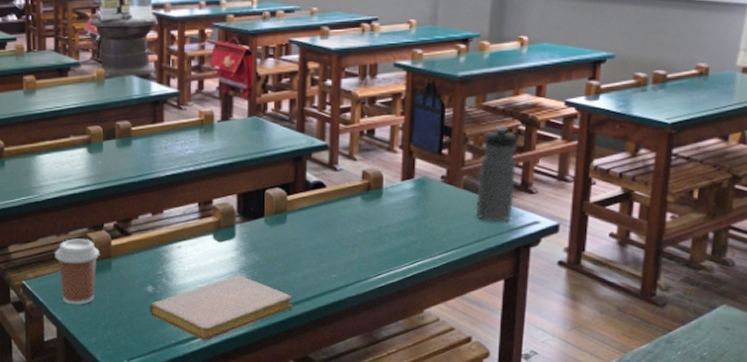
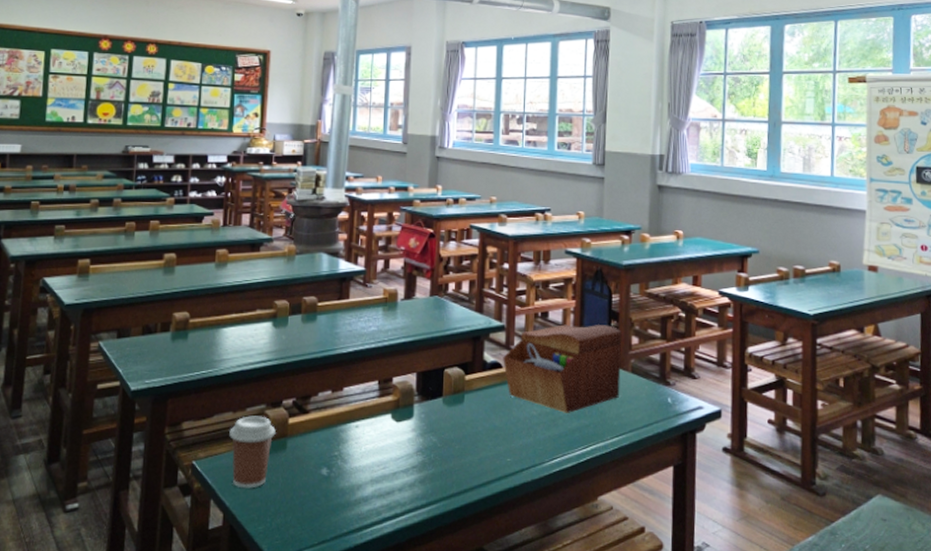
notebook: present [149,275,293,341] -> none [322,458,469,530]
sewing box: none [326,141,454,230] -> present [503,324,622,413]
water bottle: present [475,125,517,222] -> none [643,312,680,406]

